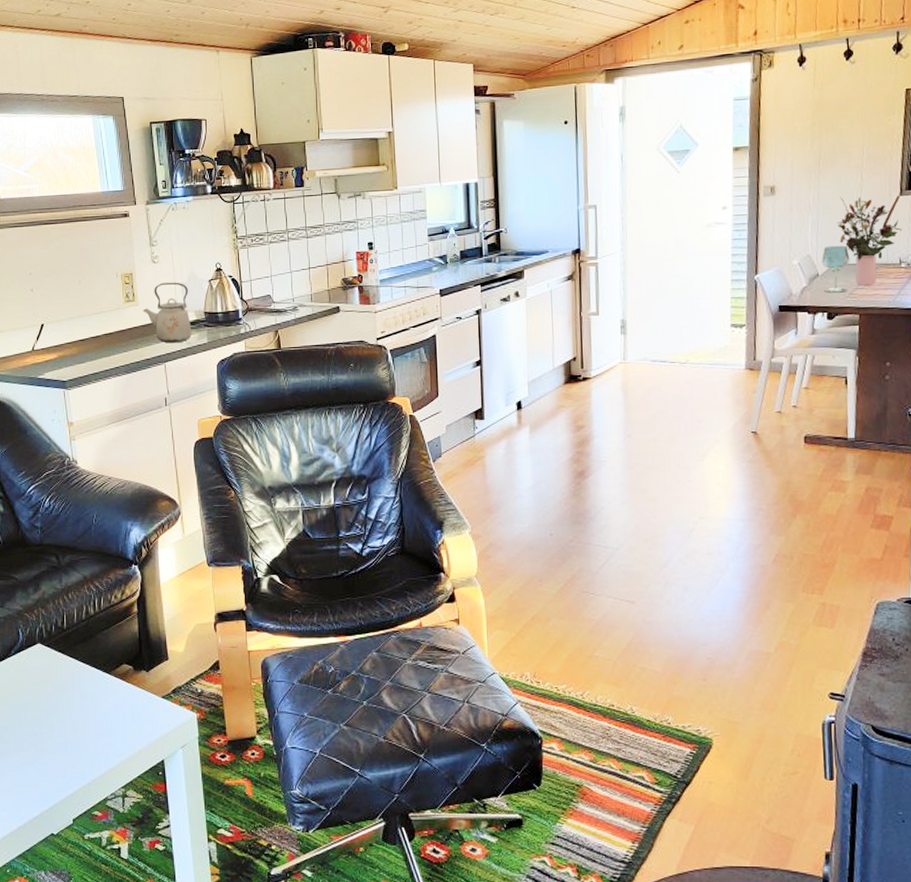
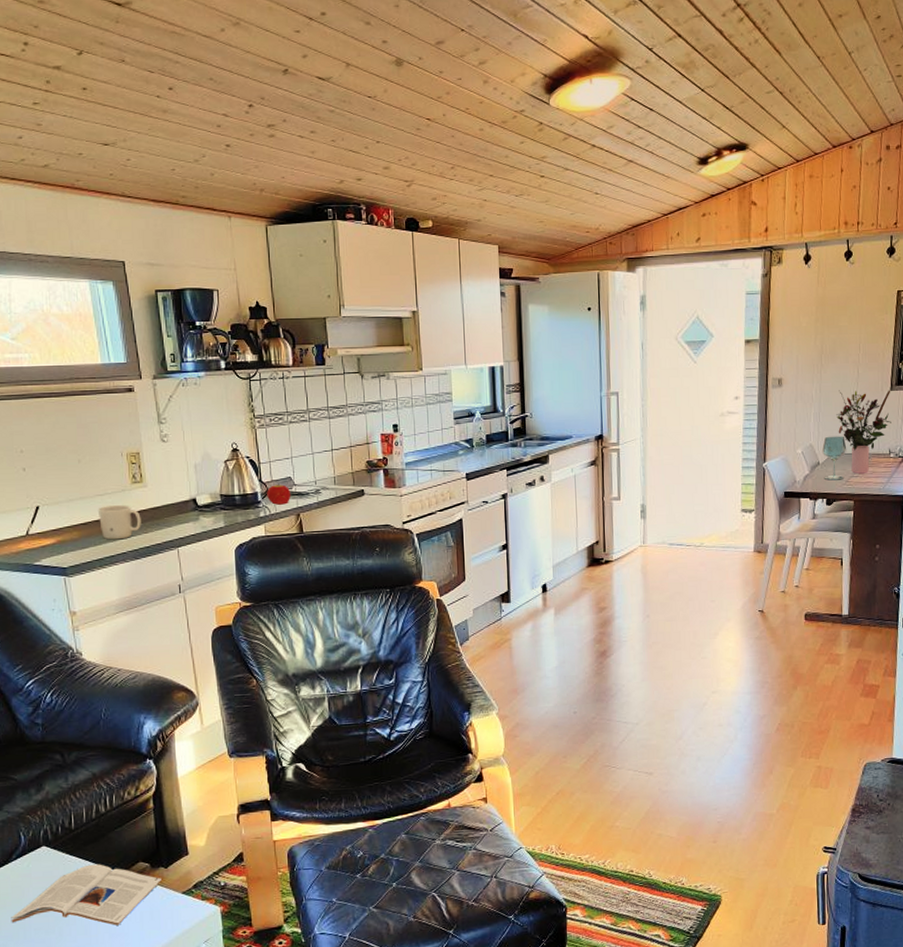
magazine: none [8,664,144,725] -> present [11,864,163,926]
mug: none [94,322,133,355] -> present [97,505,141,540]
kettle: present [143,282,192,343] -> none [152,462,207,527]
fruit: none [247,301,270,322] -> present [267,483,291,505]

